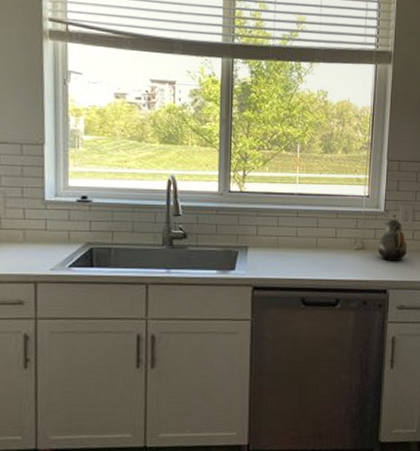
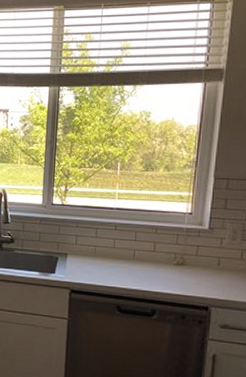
teapot: present [377,214,408,262] -> none [199,232,235,281]

